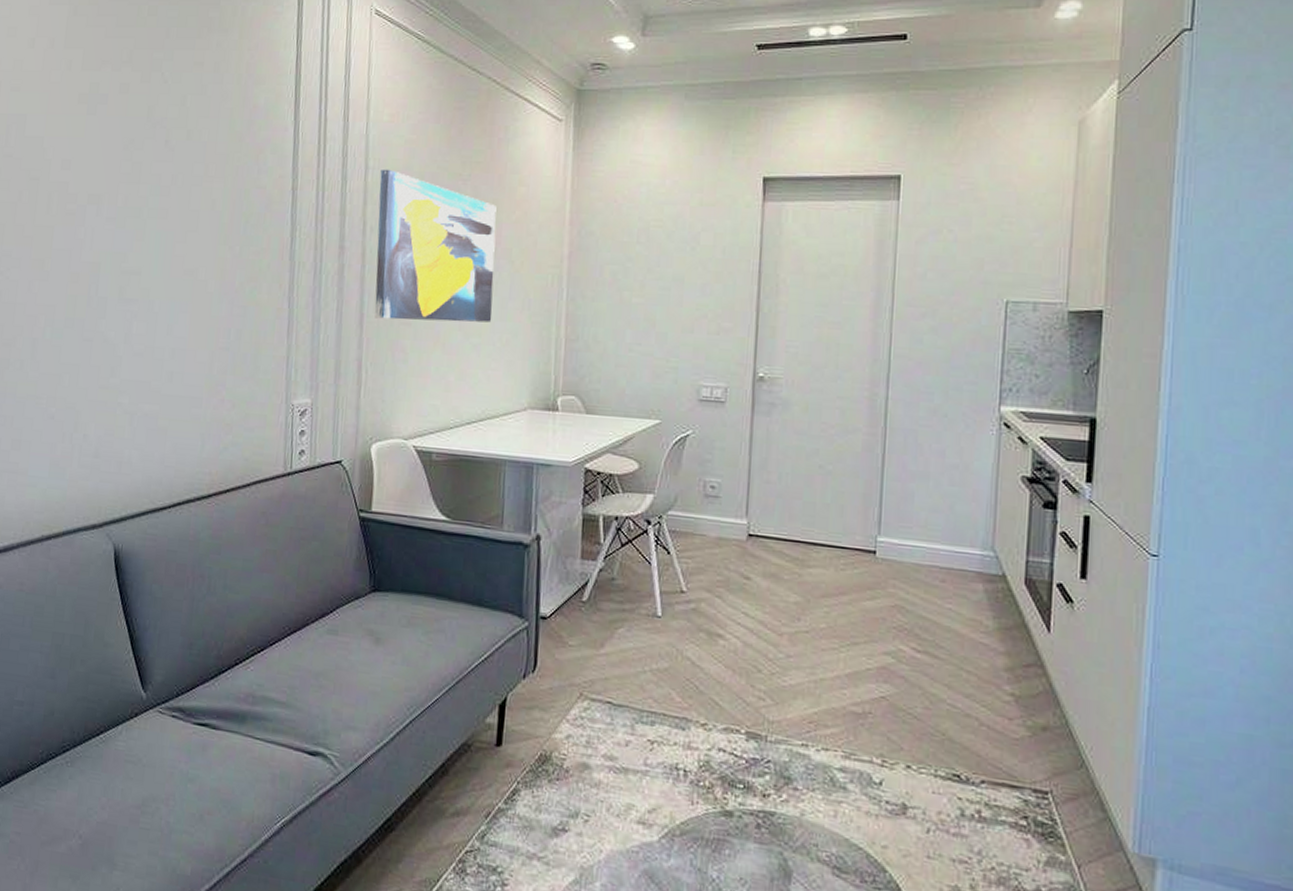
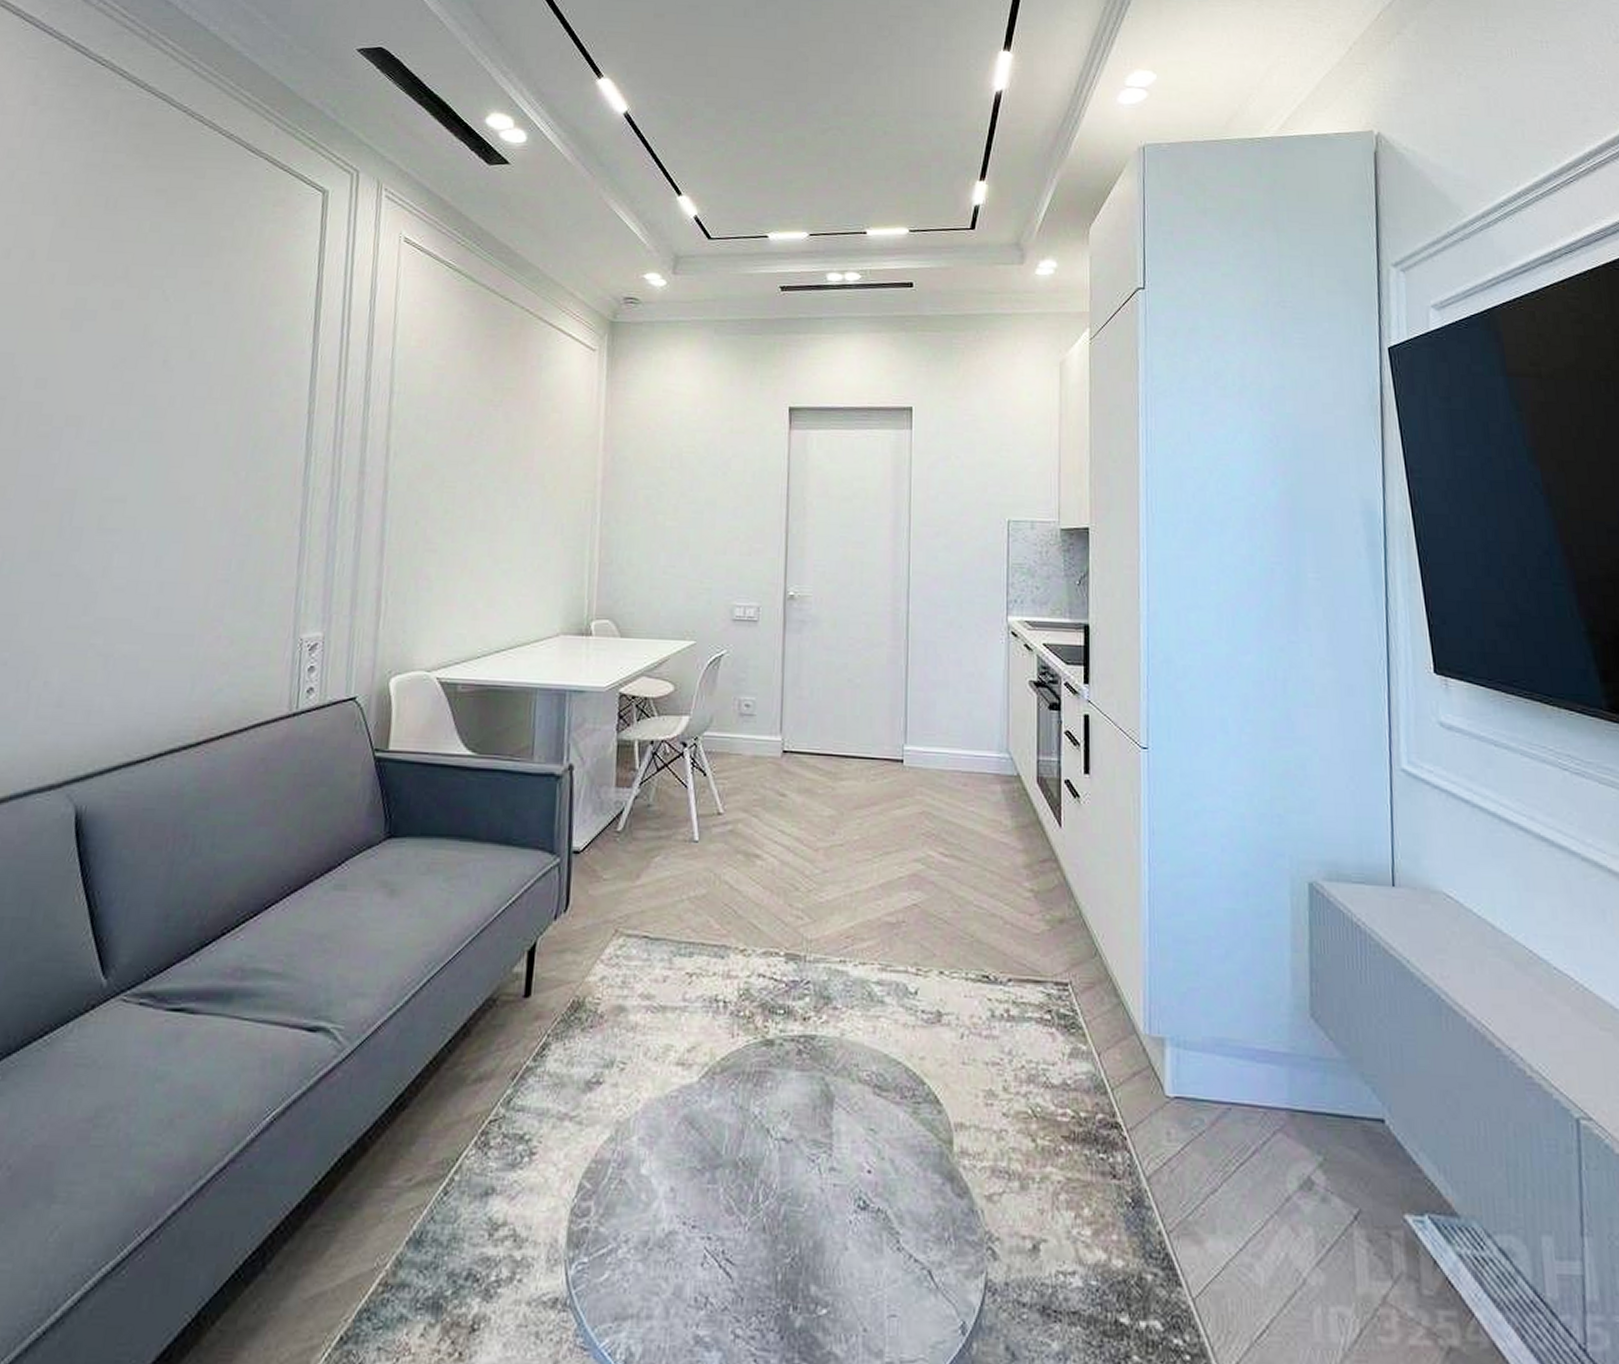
wall art: present [374,169,497,323] -> none [397,393,529,548]

